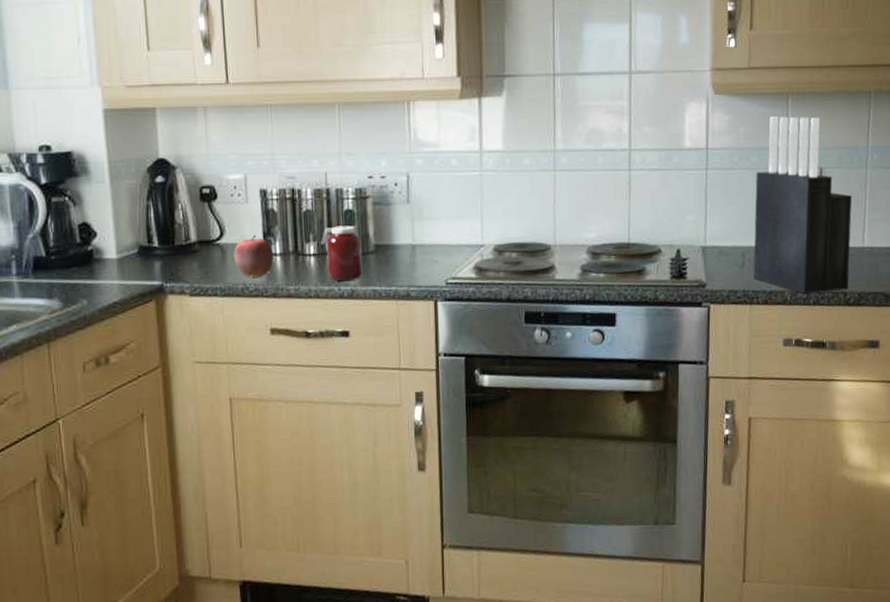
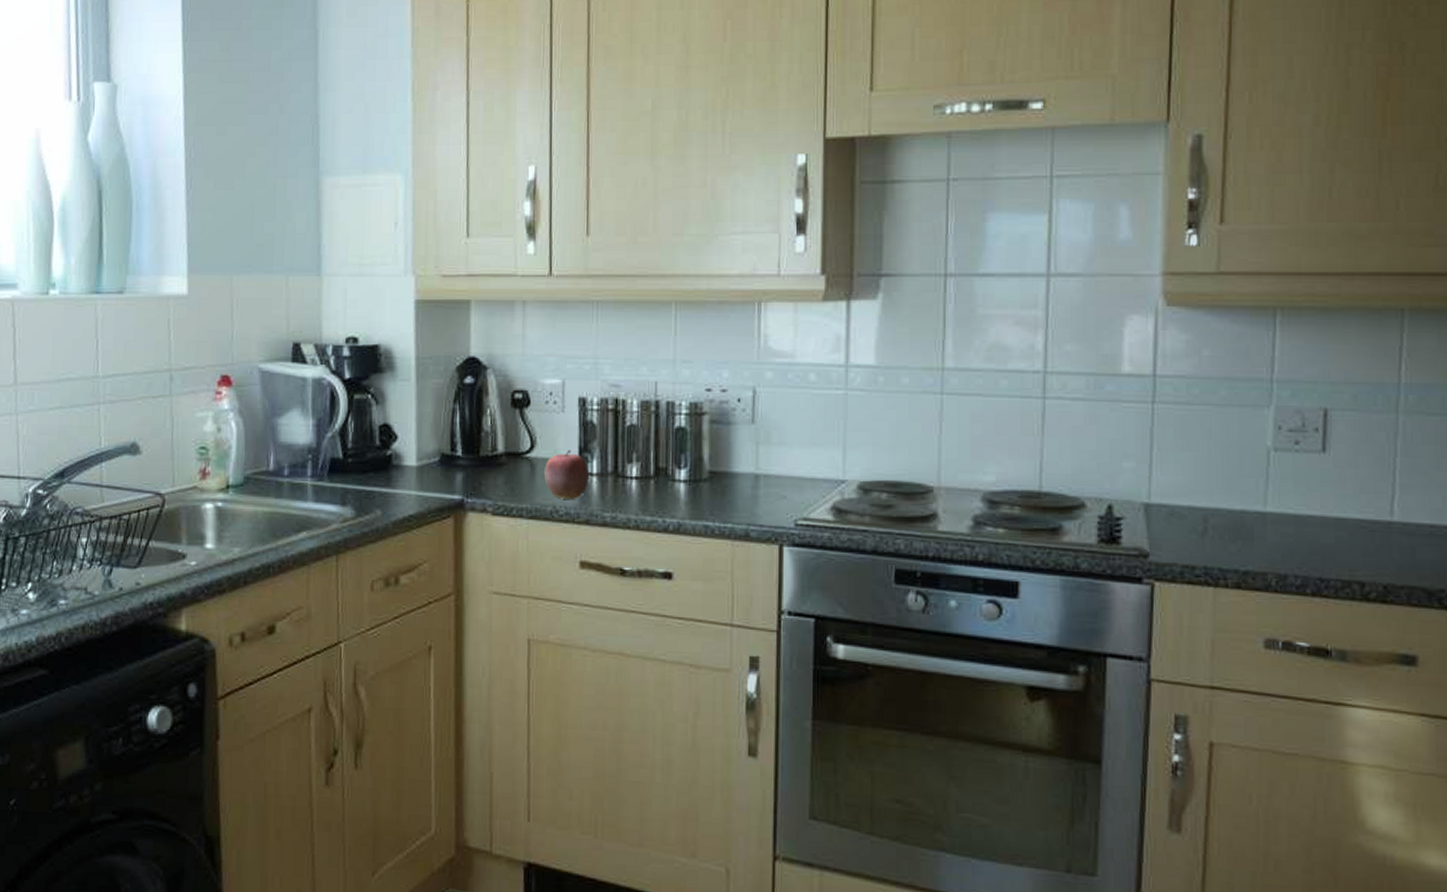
jar: present [321,224,363,282] -> none [645,444,694,513]
knife block: present [753,116,852,294] -> none [1219,337,1374,580]

